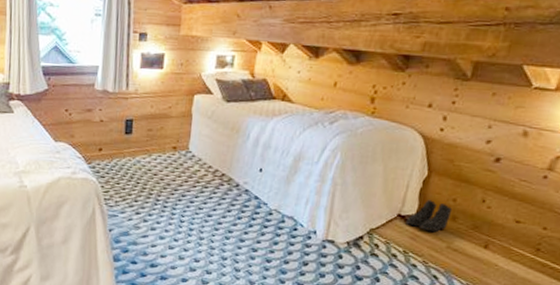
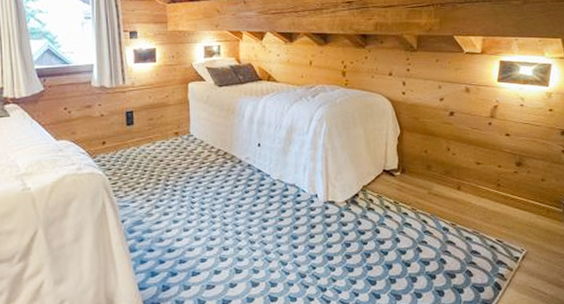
boots: present [406,199,453,233] -> none [391,154,426,182]

